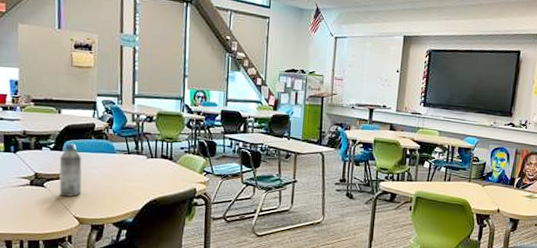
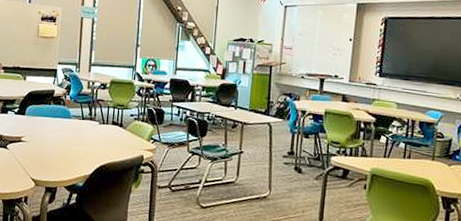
water bottle: present [59,143,82,197] -> none [20,108,41,159]

